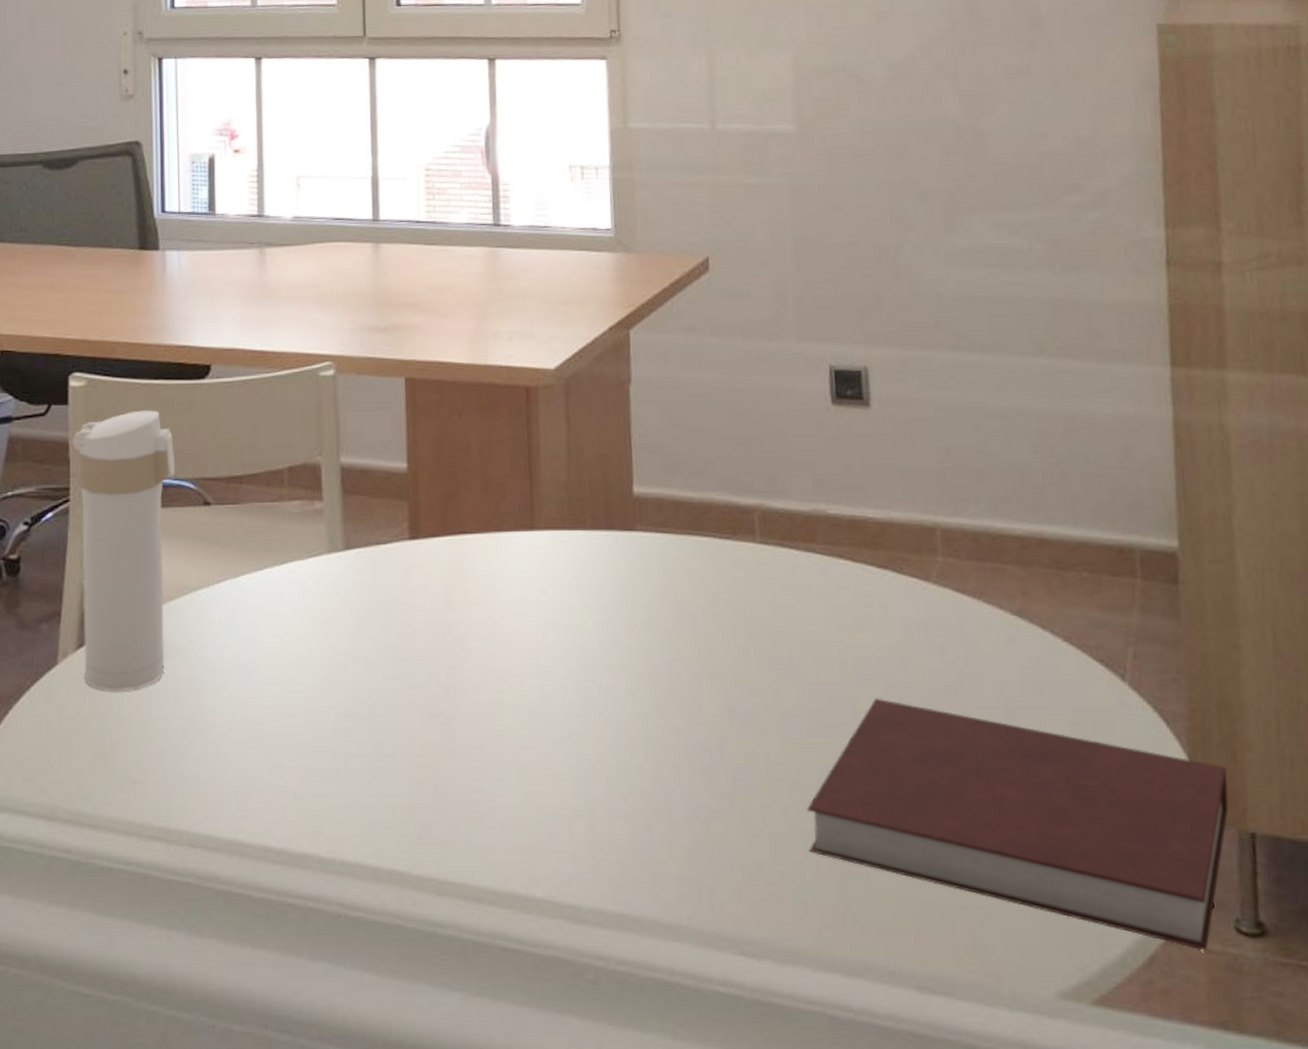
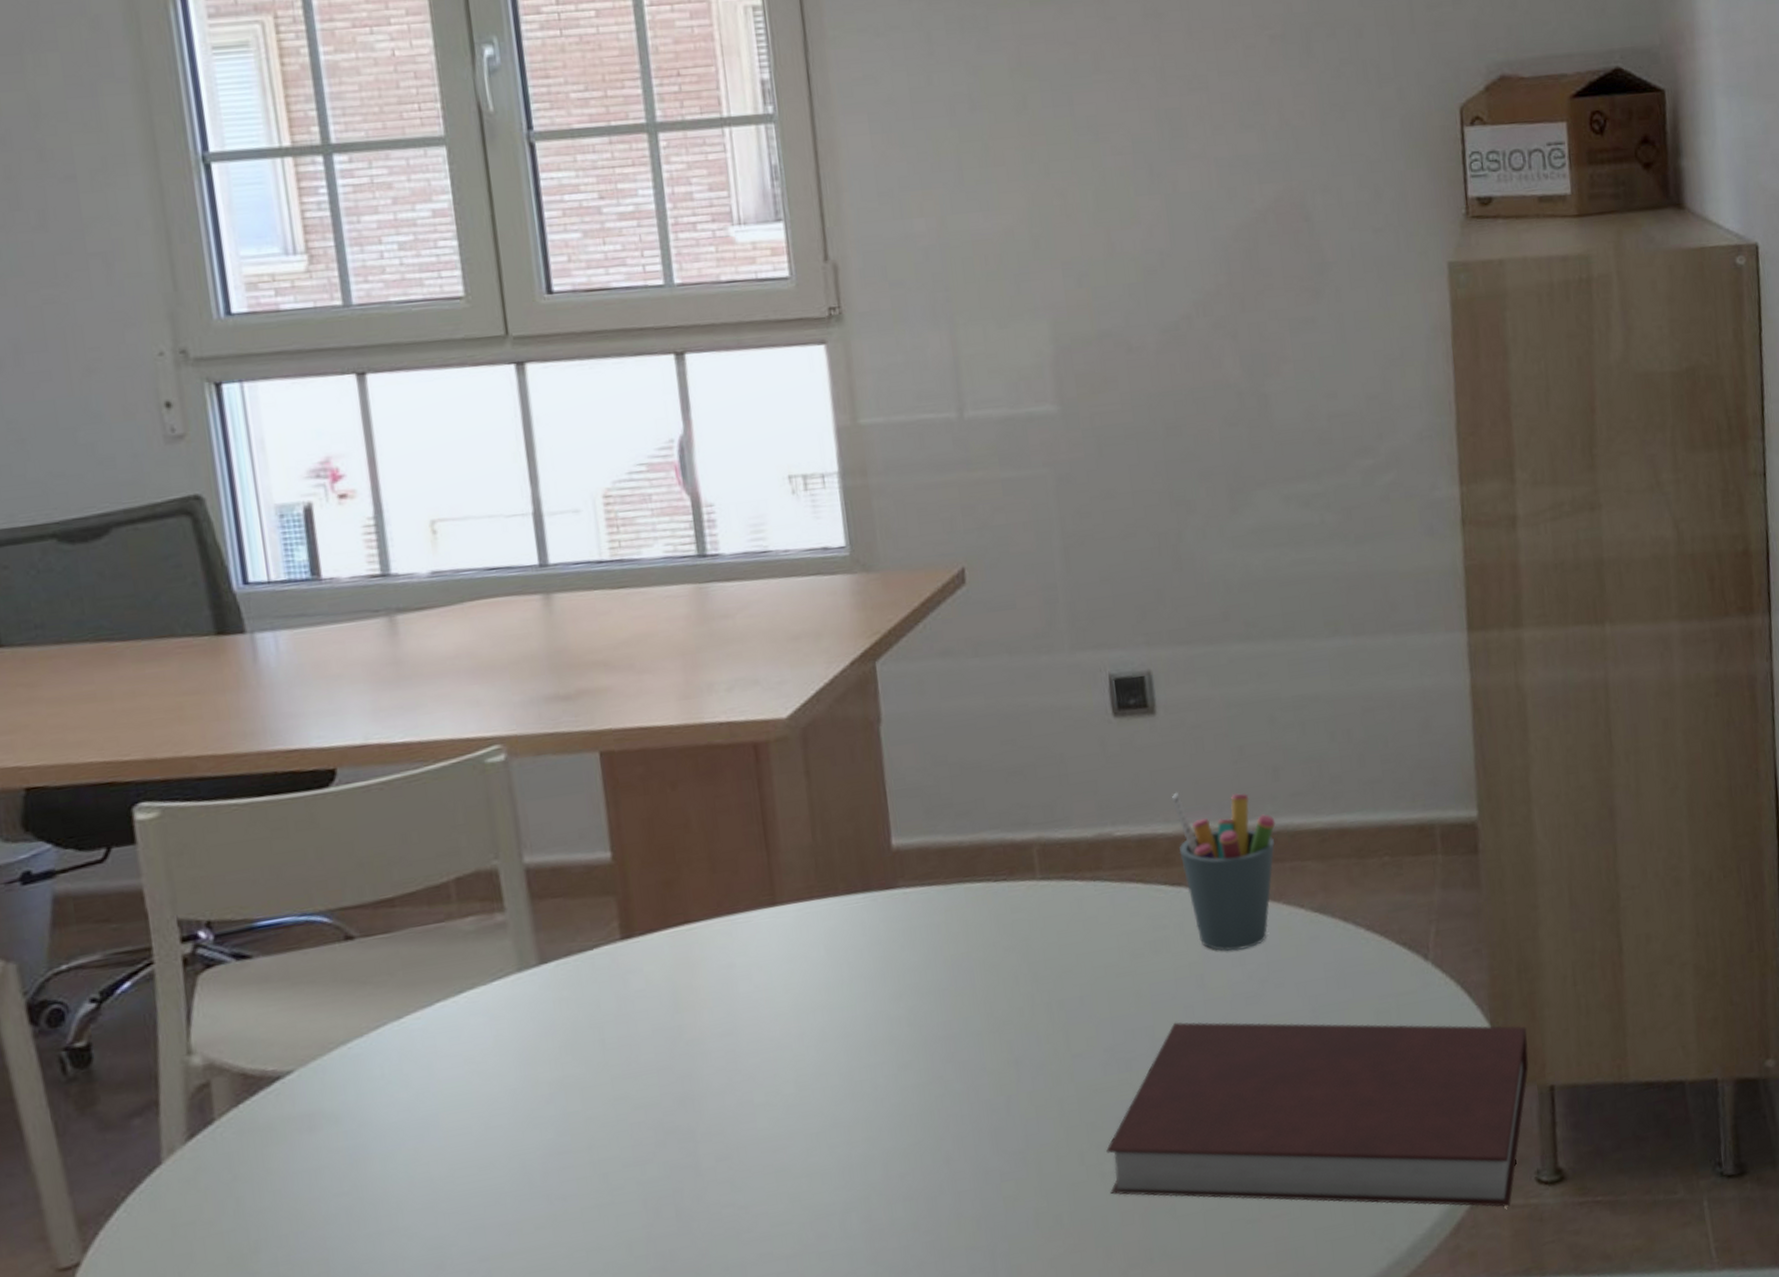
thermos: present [72,410,175,692] -> none [148,835,314,1184]
pen holder: none [881,481,978,639] -> present [1171,791,1276,951]

